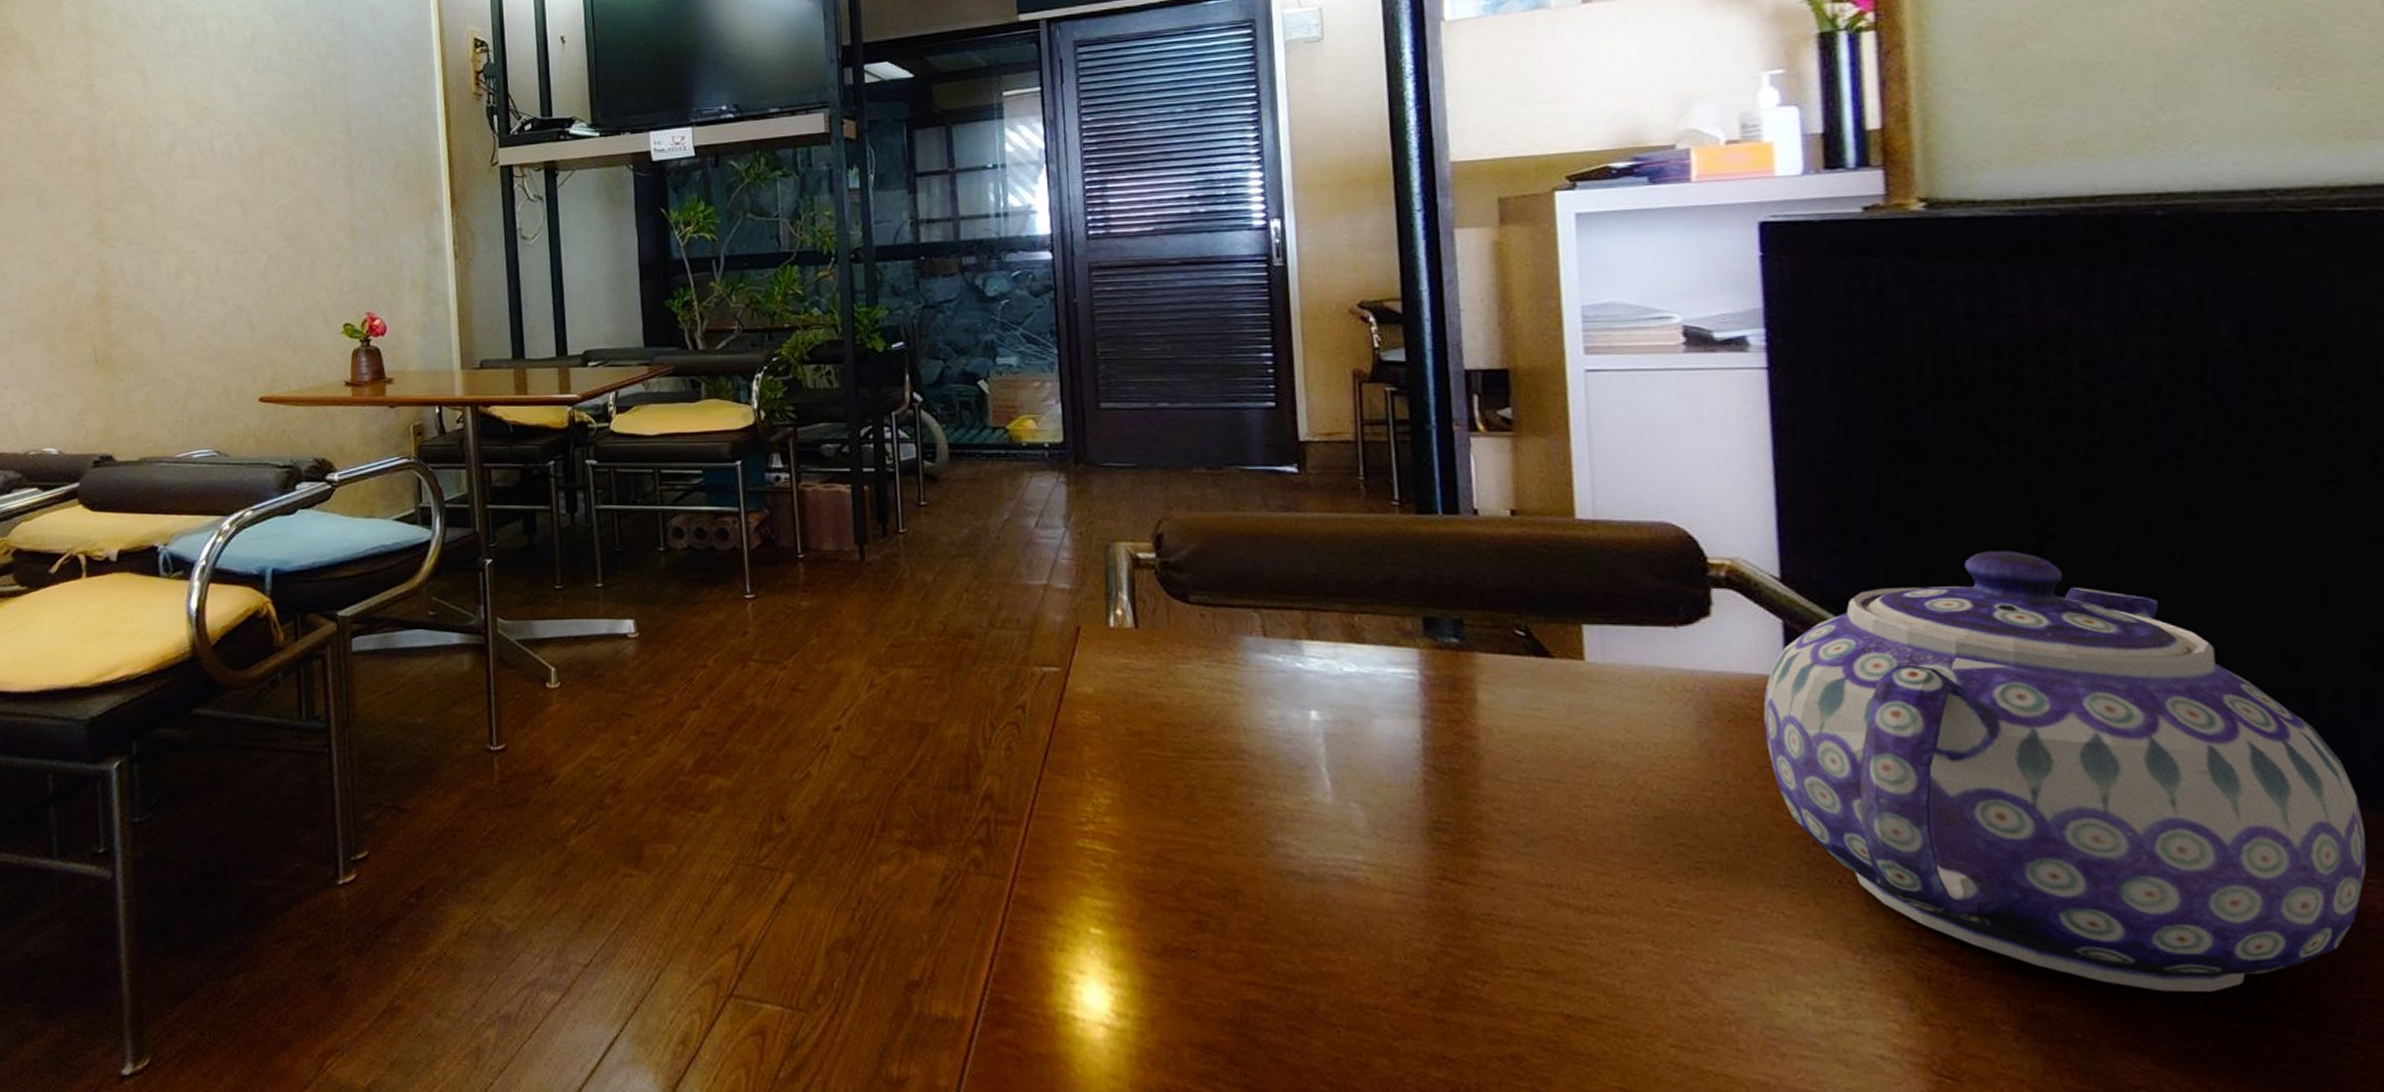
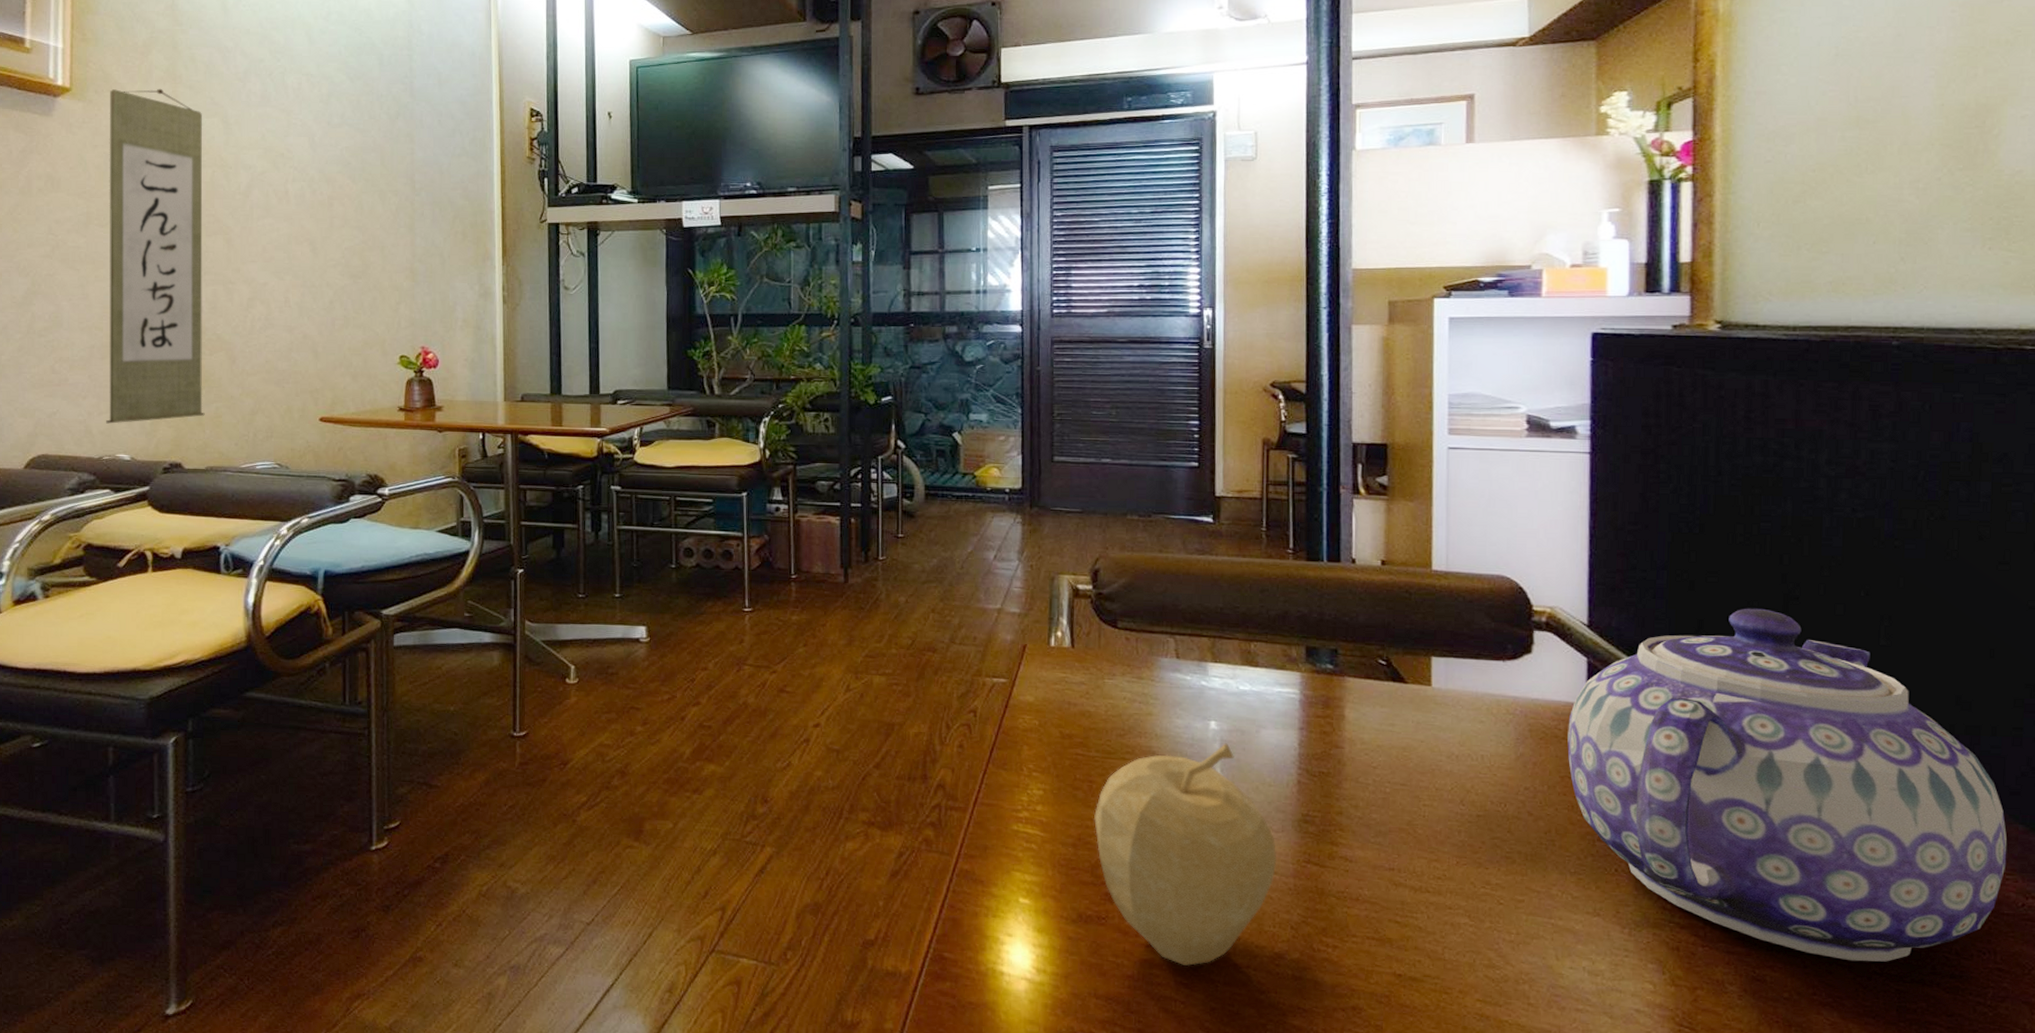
wall scroll: none [20,44,136,415] -> present [106,88,205,424]
fruit: none [1175,736,1404,1007] -> present [1094,743,1277,966]

